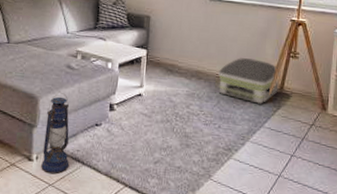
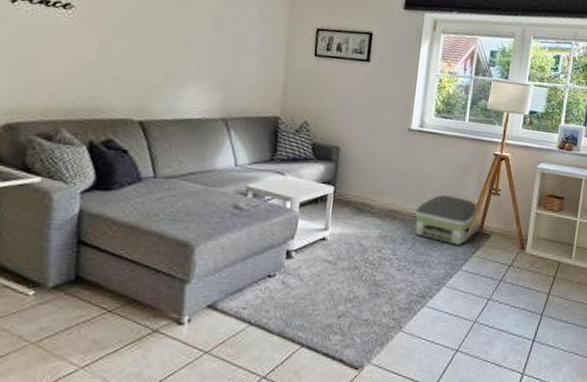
lantern: present [41,90,69,174] -> none [194,236,235,339]

